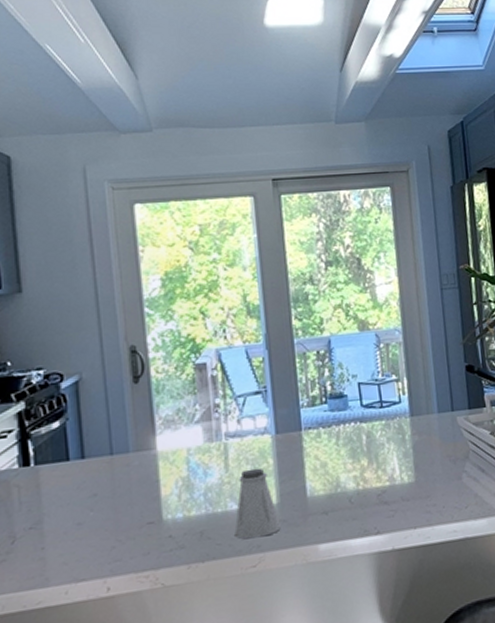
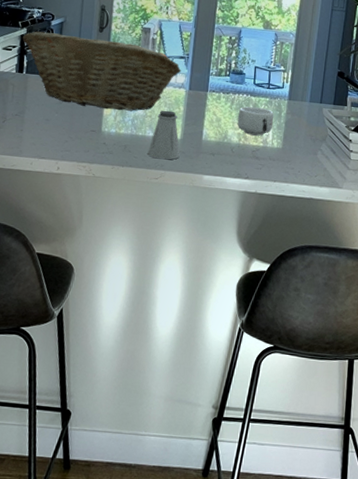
fruit basket: none [20,389,260,493] -> present [22,31,182,111]
mug: none [348,434,398,475] -> present [237,106,274,136]

